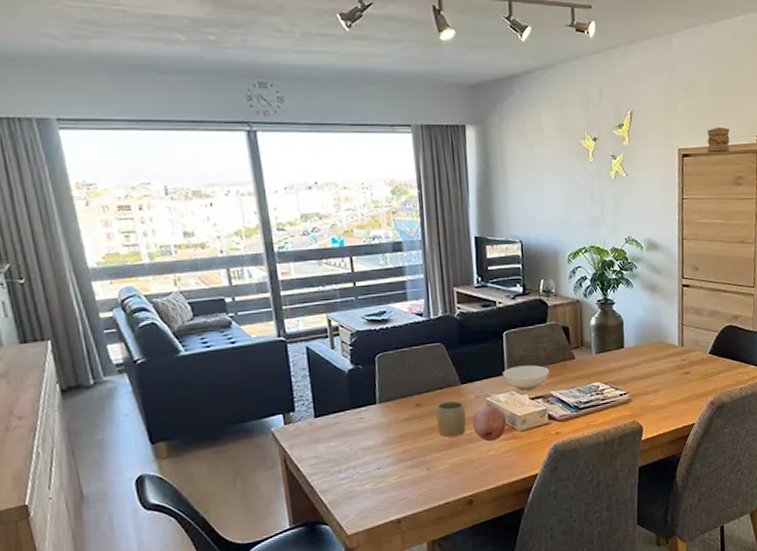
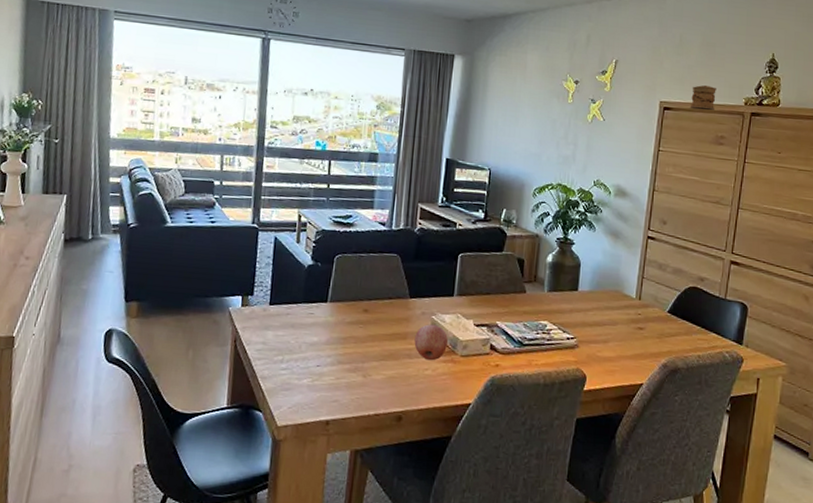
mug: present [436,401,467,437] -> none [380,312,410,349]
bowl: present [502,365,550,391] -> none [451,289,499,316]

